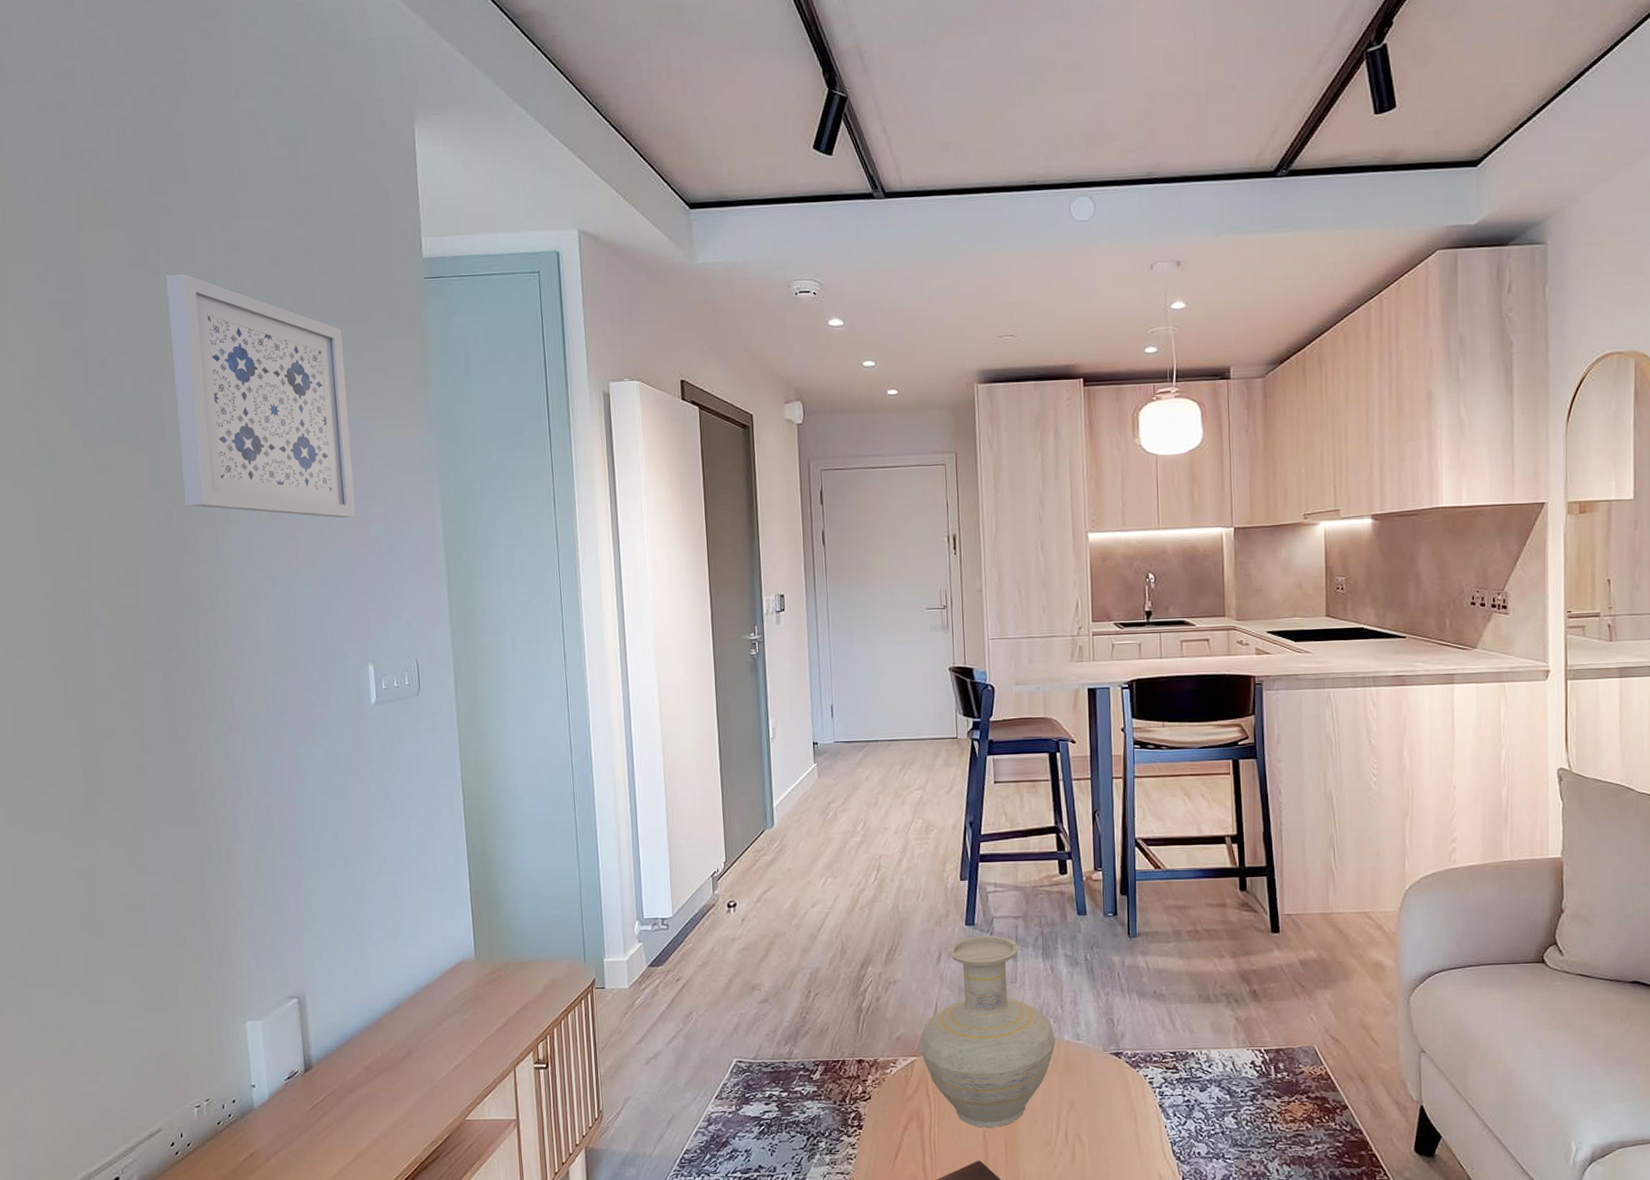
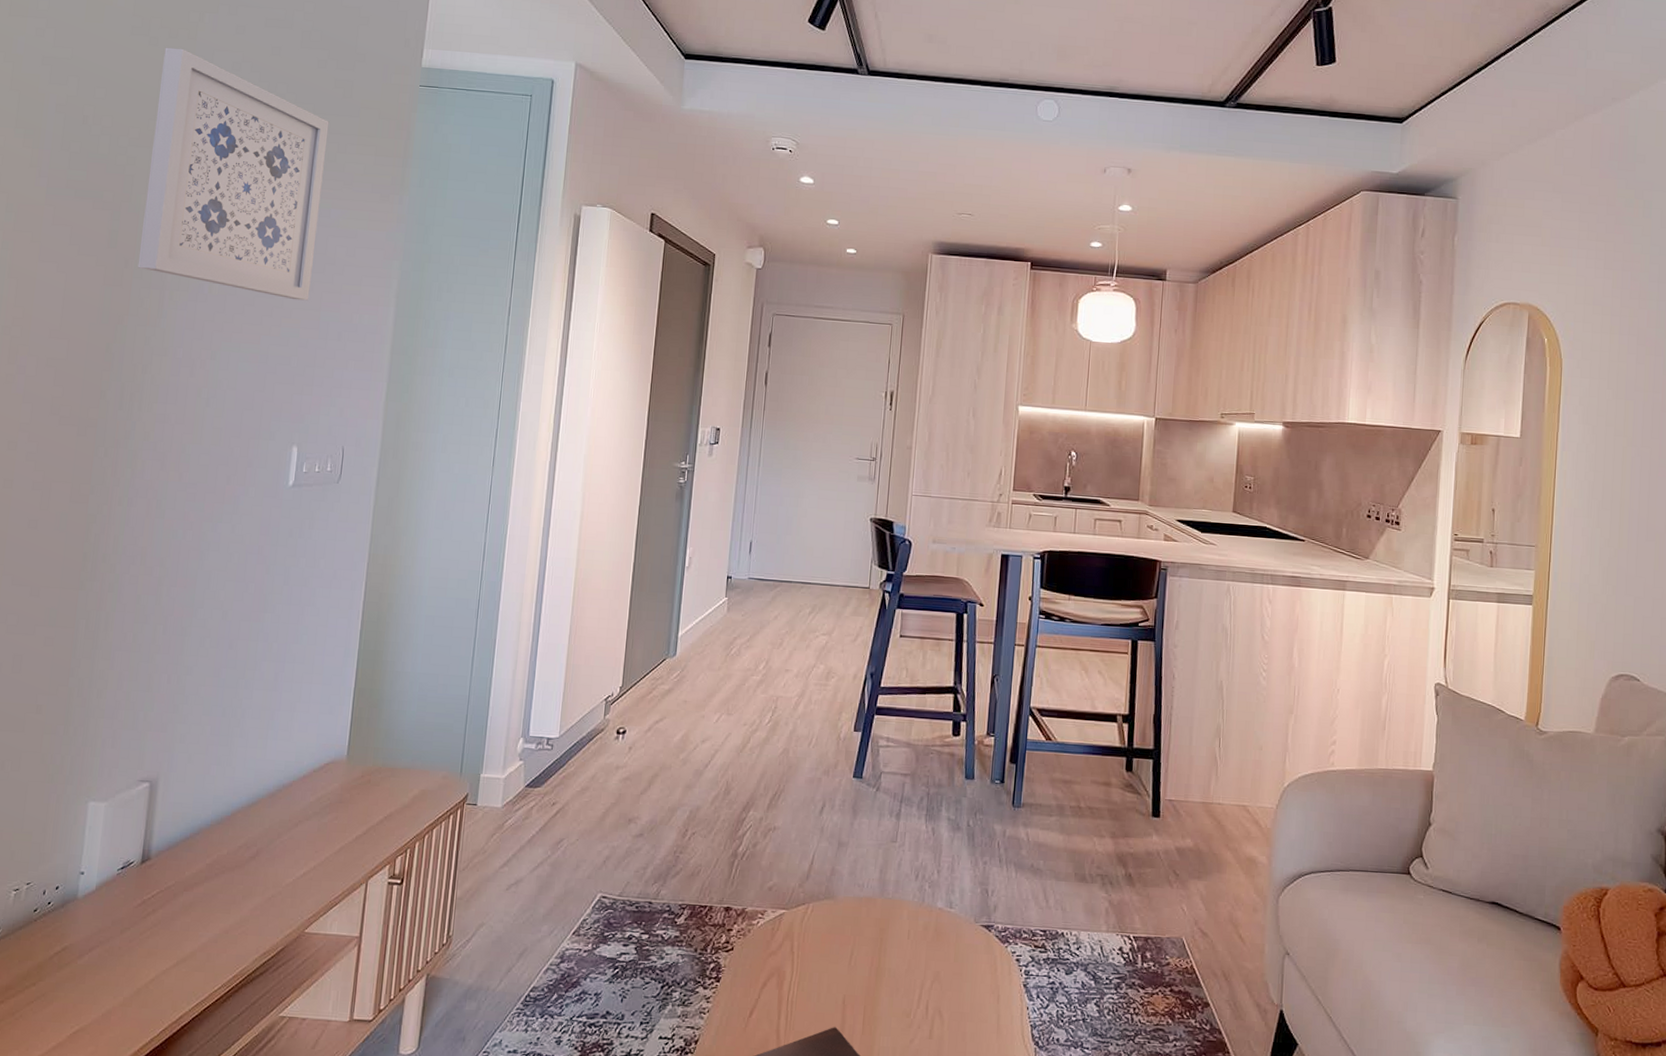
vase: present [920,935,1056,1128] -> none [790,789,928,993]

